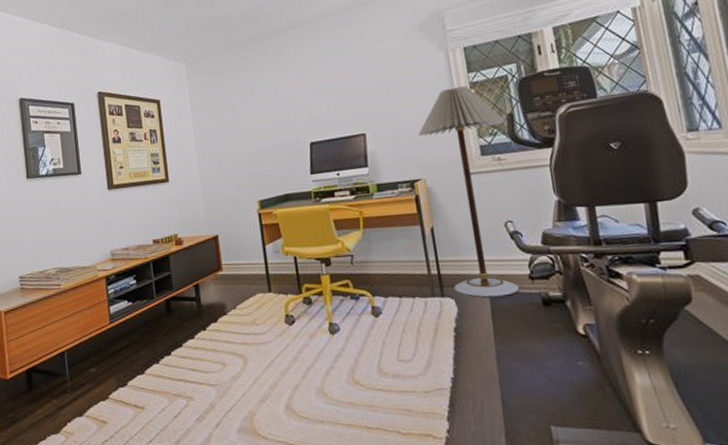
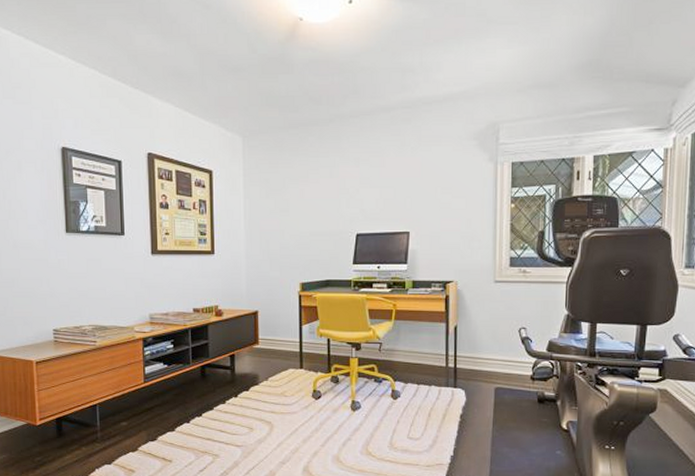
floor lamp: present [417,85,520,298] -> none [457,199,537,392]

